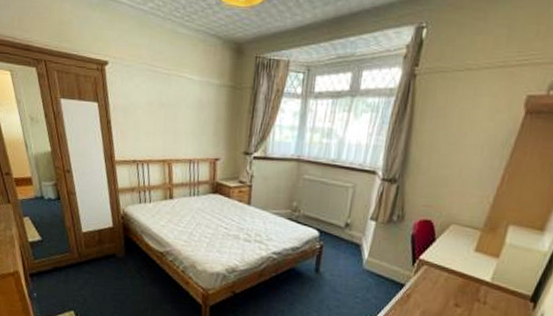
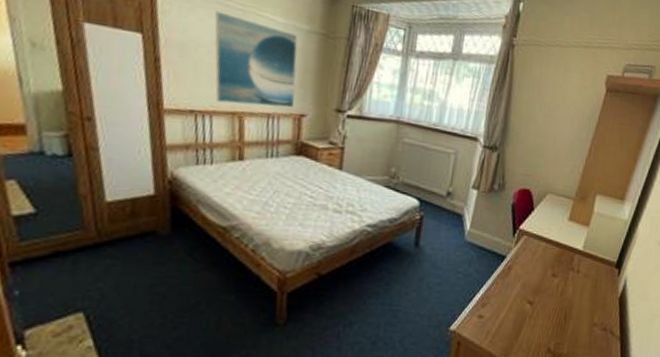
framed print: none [147,77,211,154] -> present [215,11,298,108]

